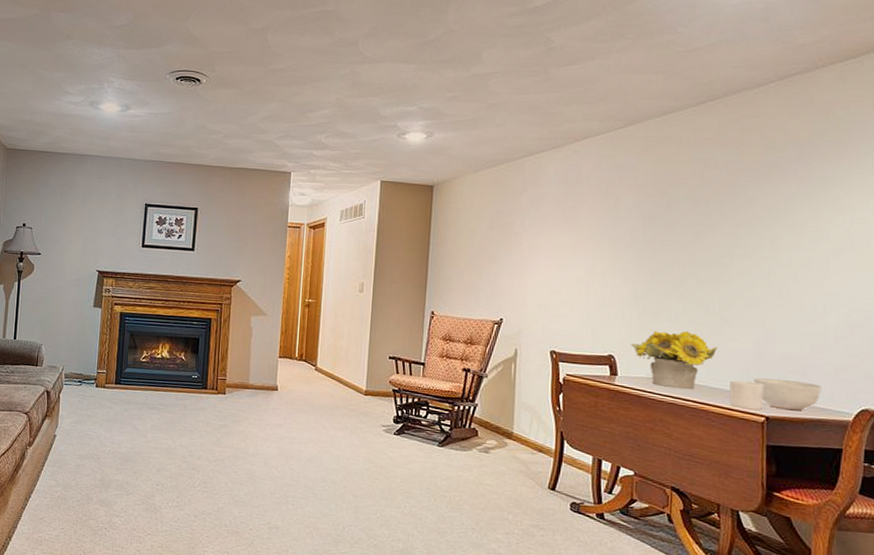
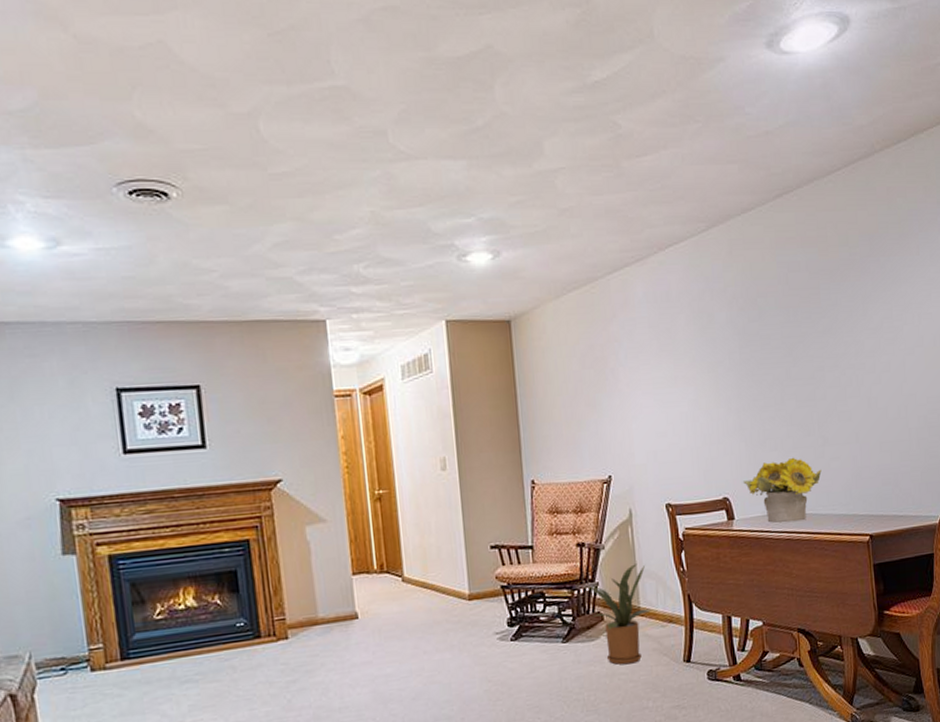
house plant: none [463,395,524,479] -> present [583,563,652,665]
mug: present [729,380,764,410] -> none [836,500,866,532]
bowl: present [754,378,822,411] -> none [856,492,912,524]

